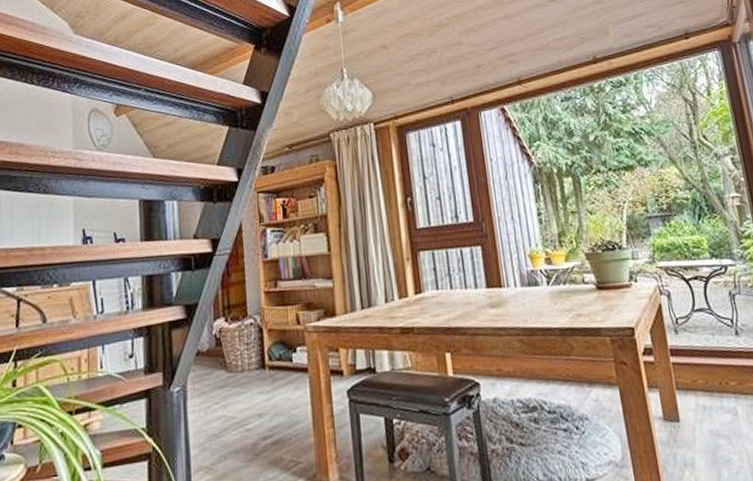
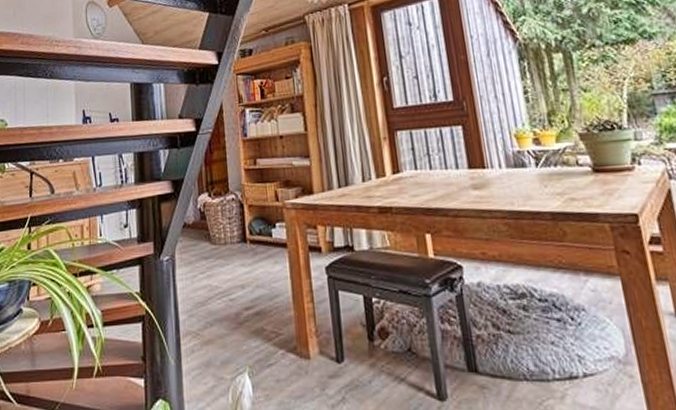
books: present [279,254,312,281] -> none [257,133,289,159]

